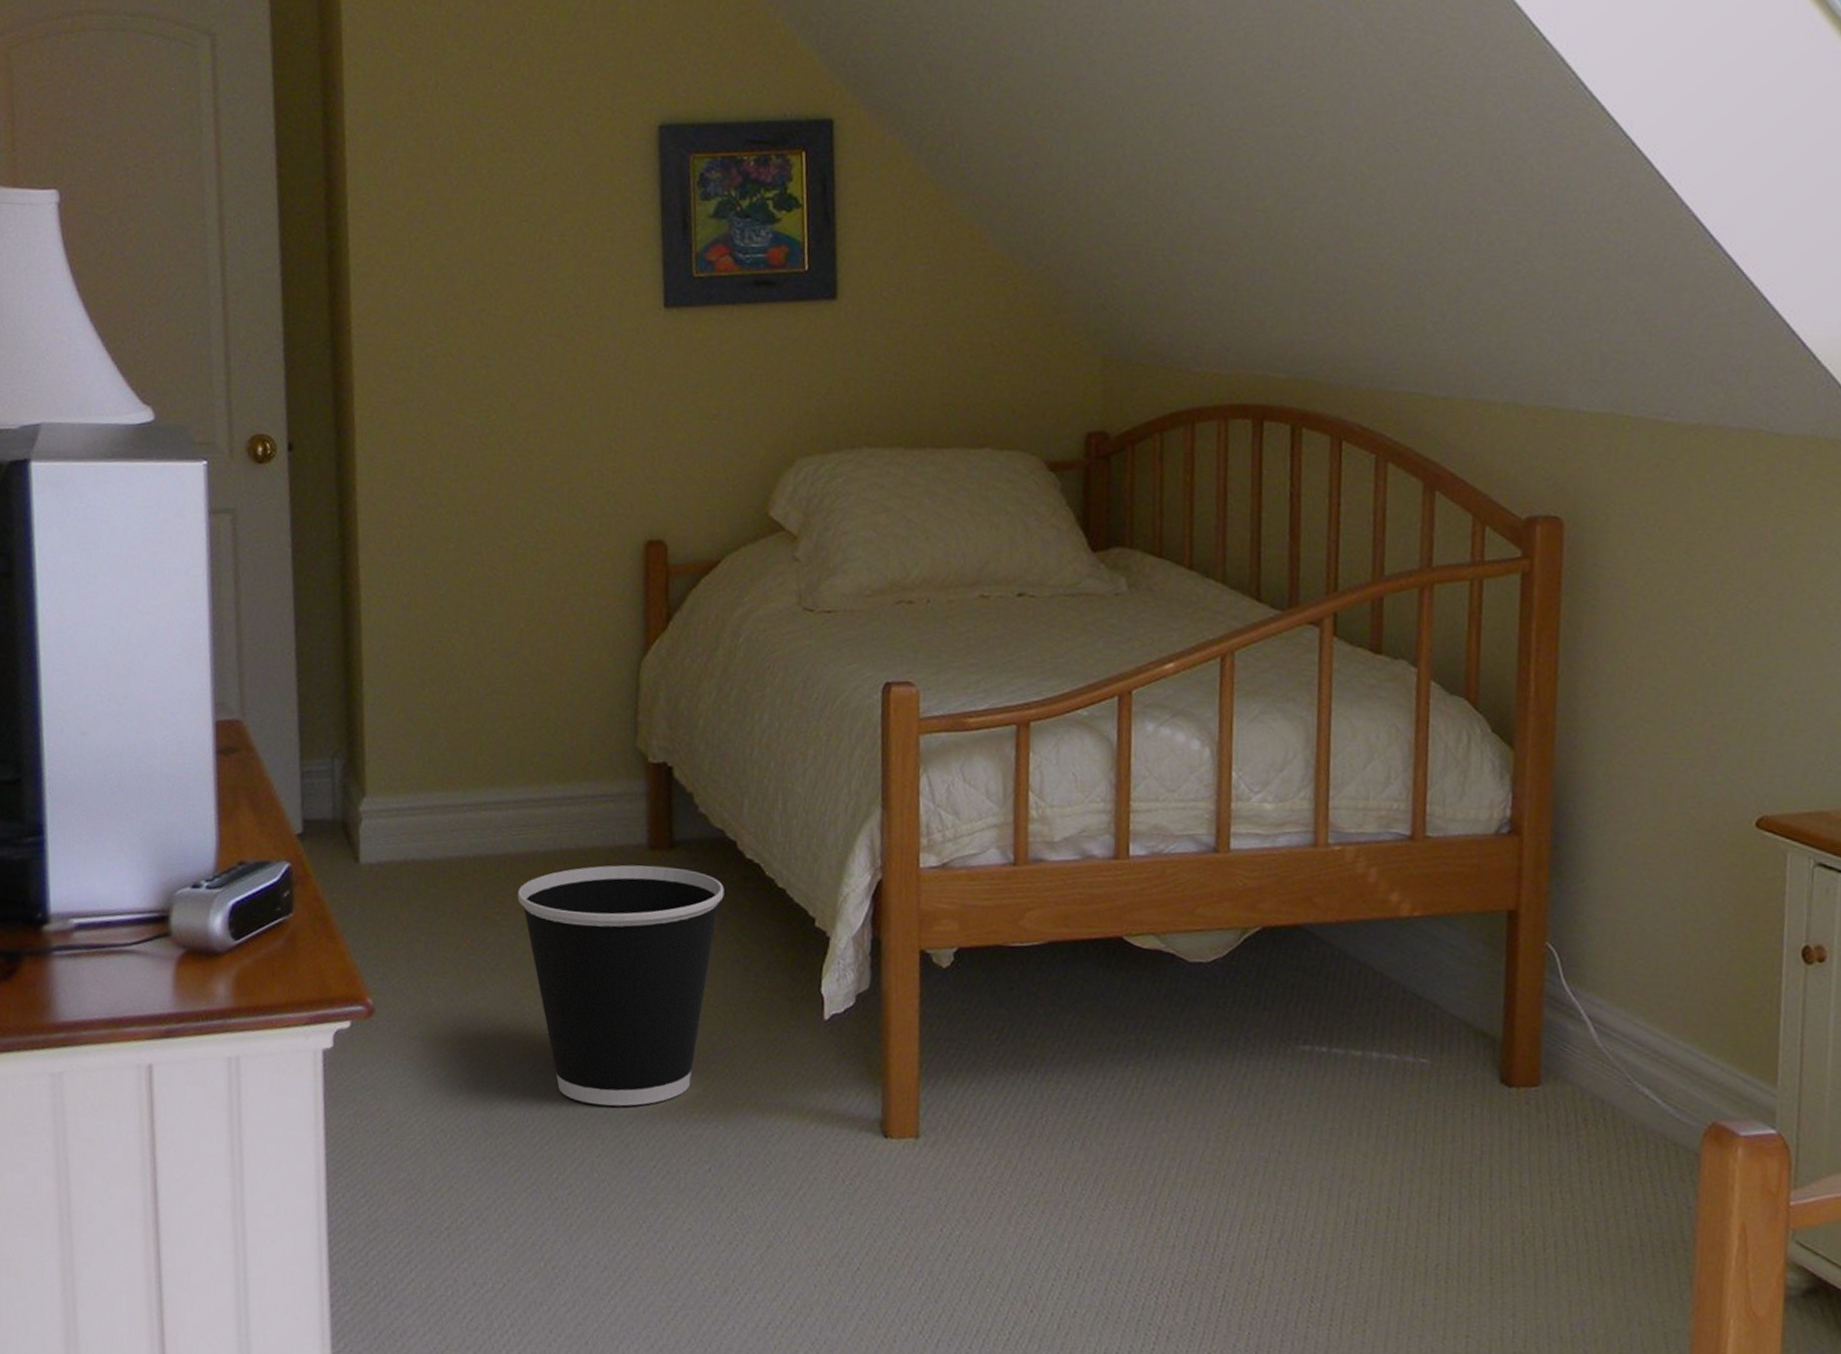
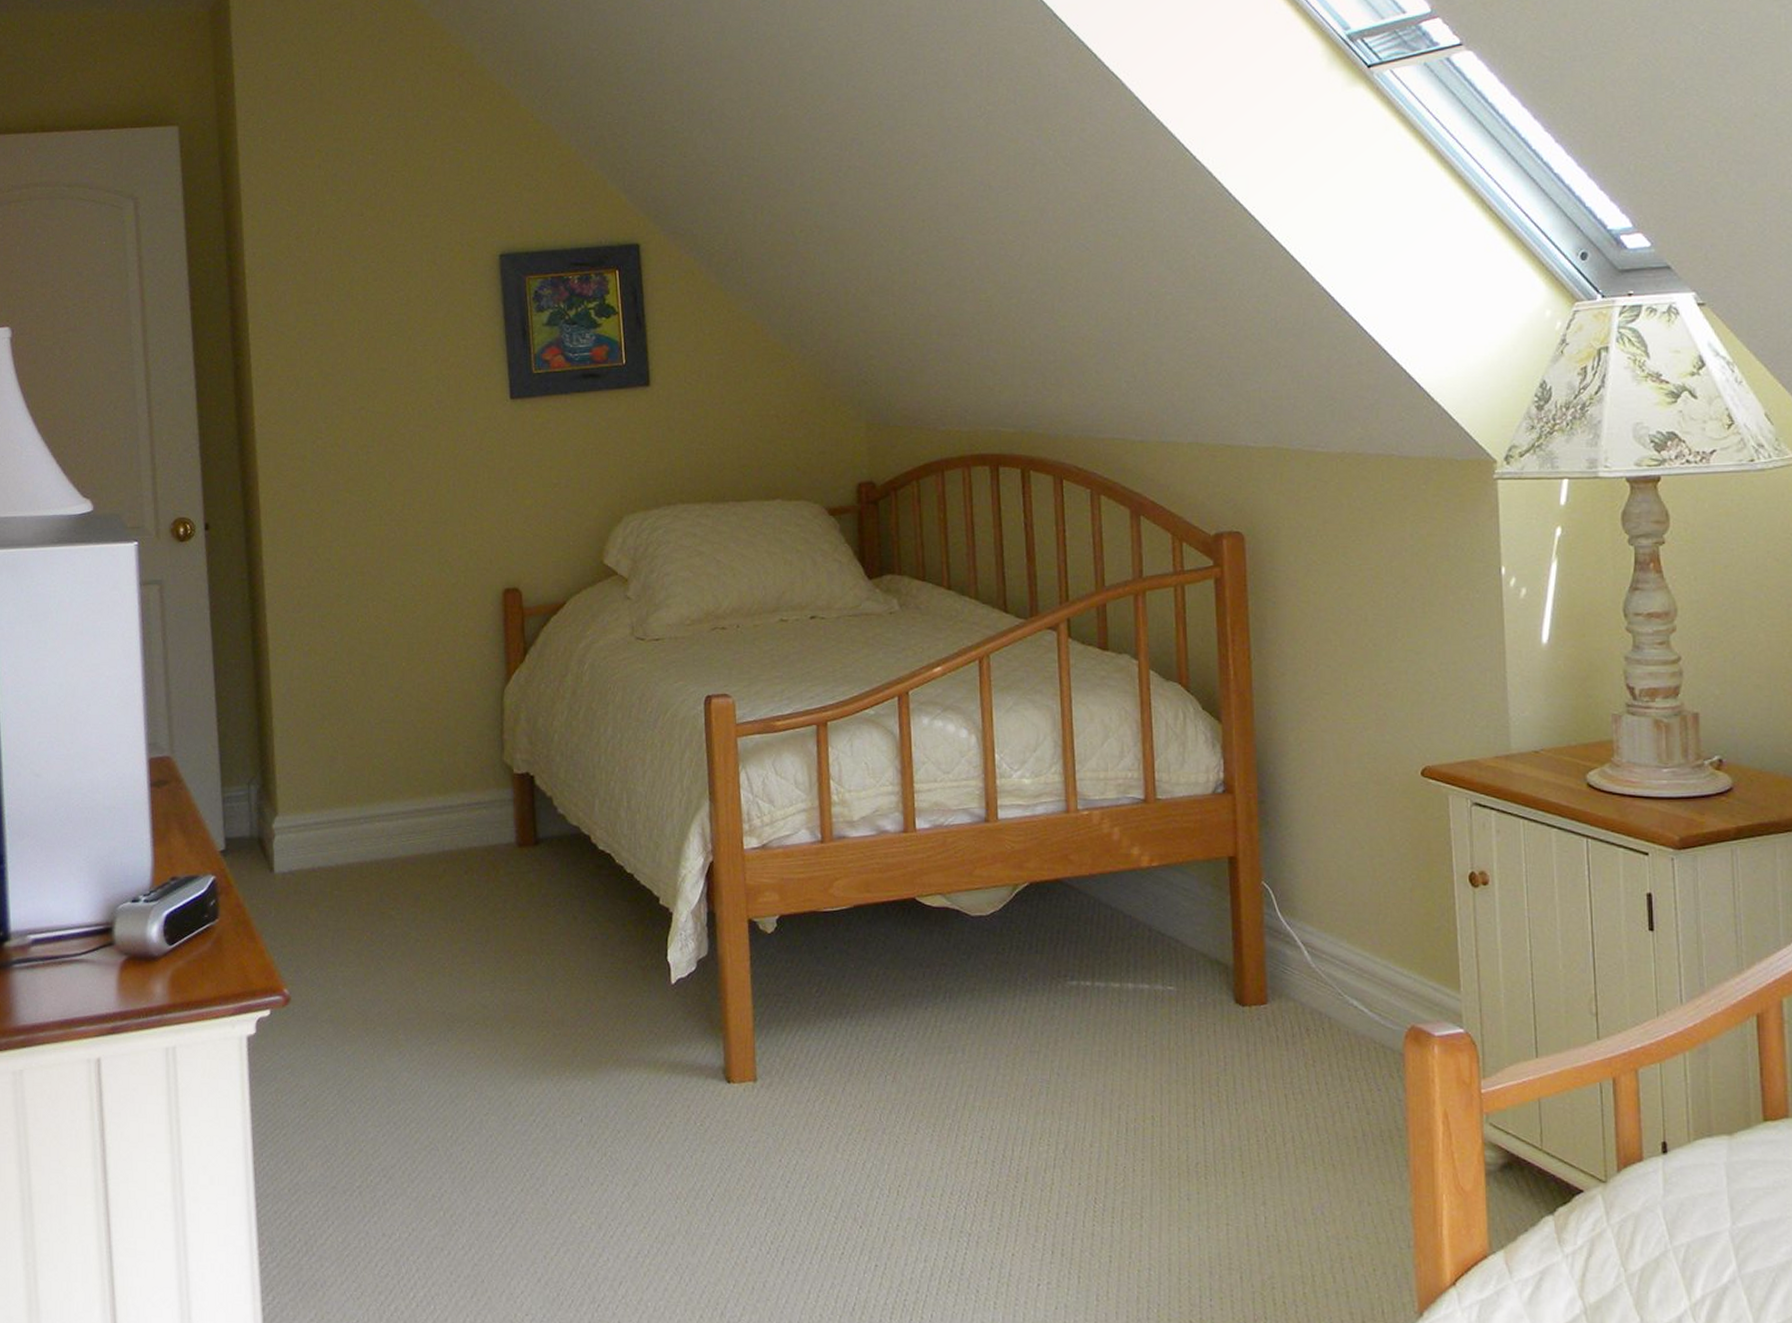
wastebasket: present [517,865,724,1107] -> none [408,860,582,1070]

